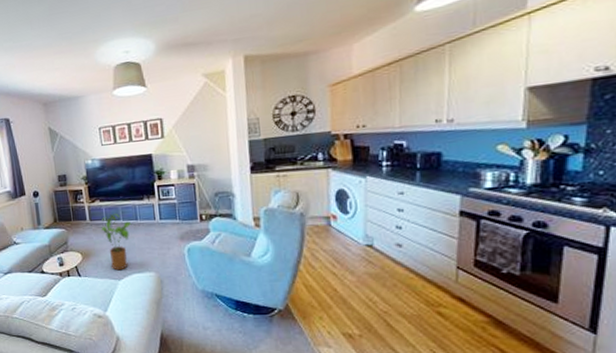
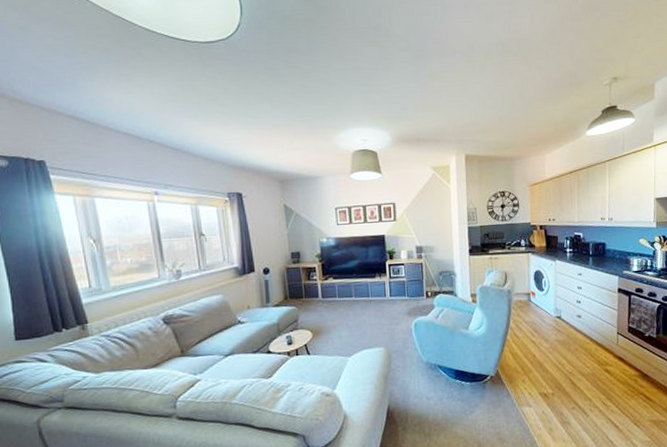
house plant: present [101,213,132,271] -> none [333,290,364,347]

